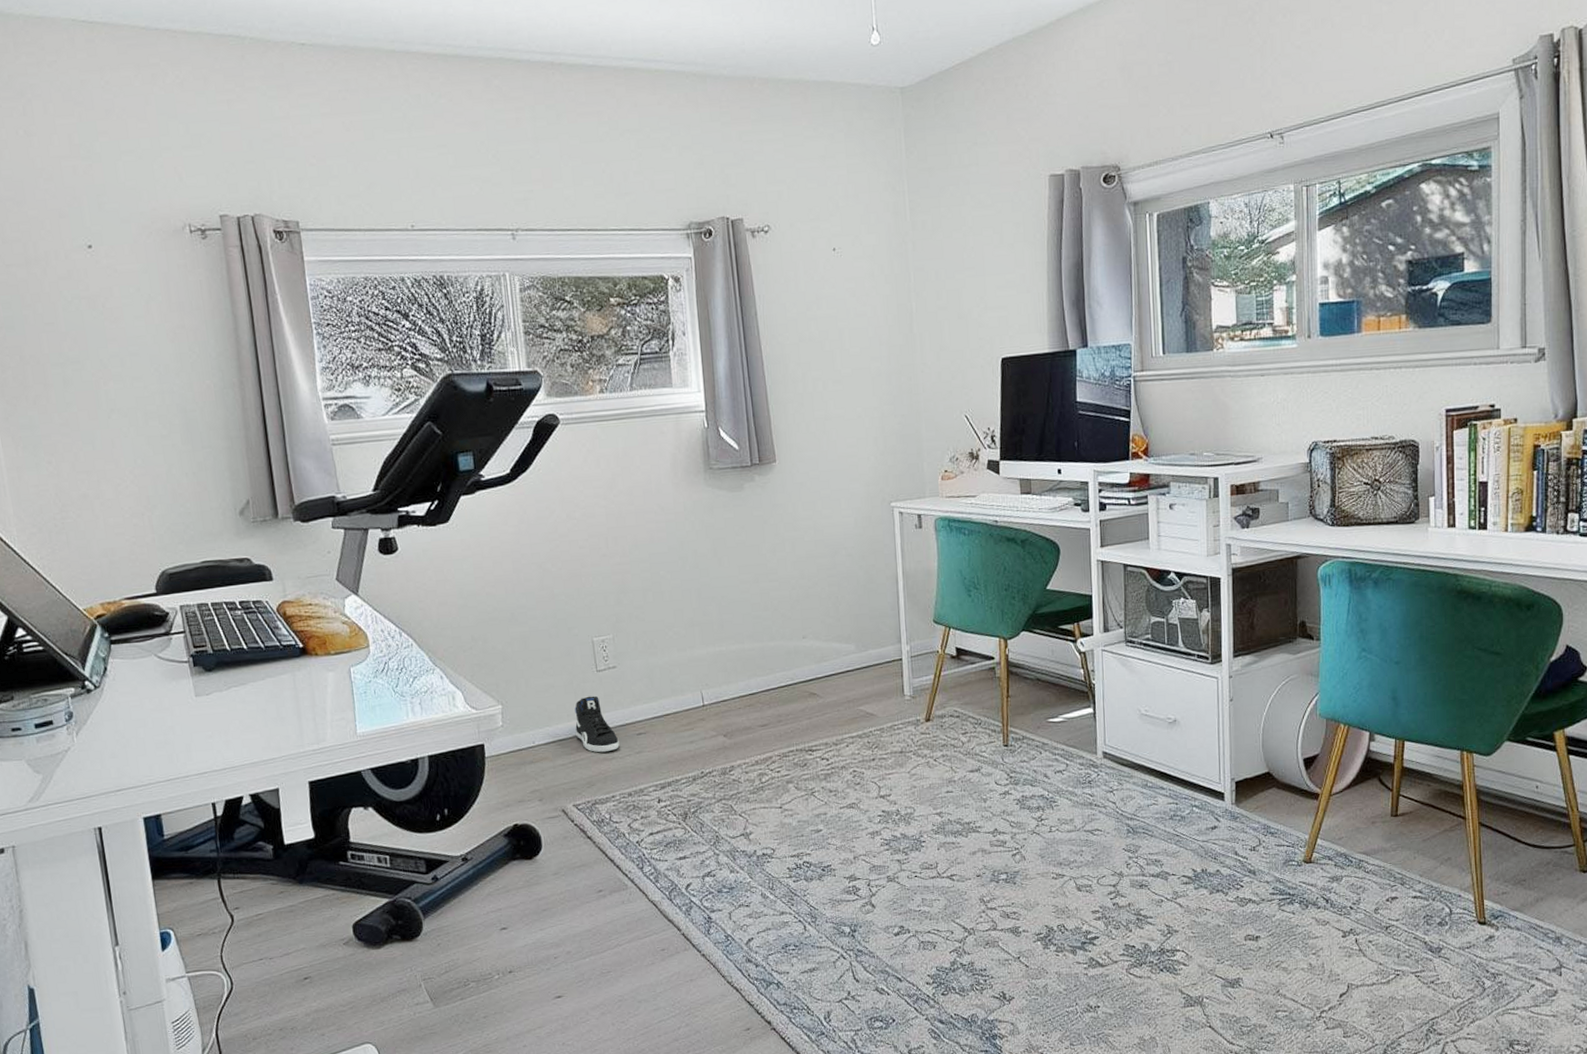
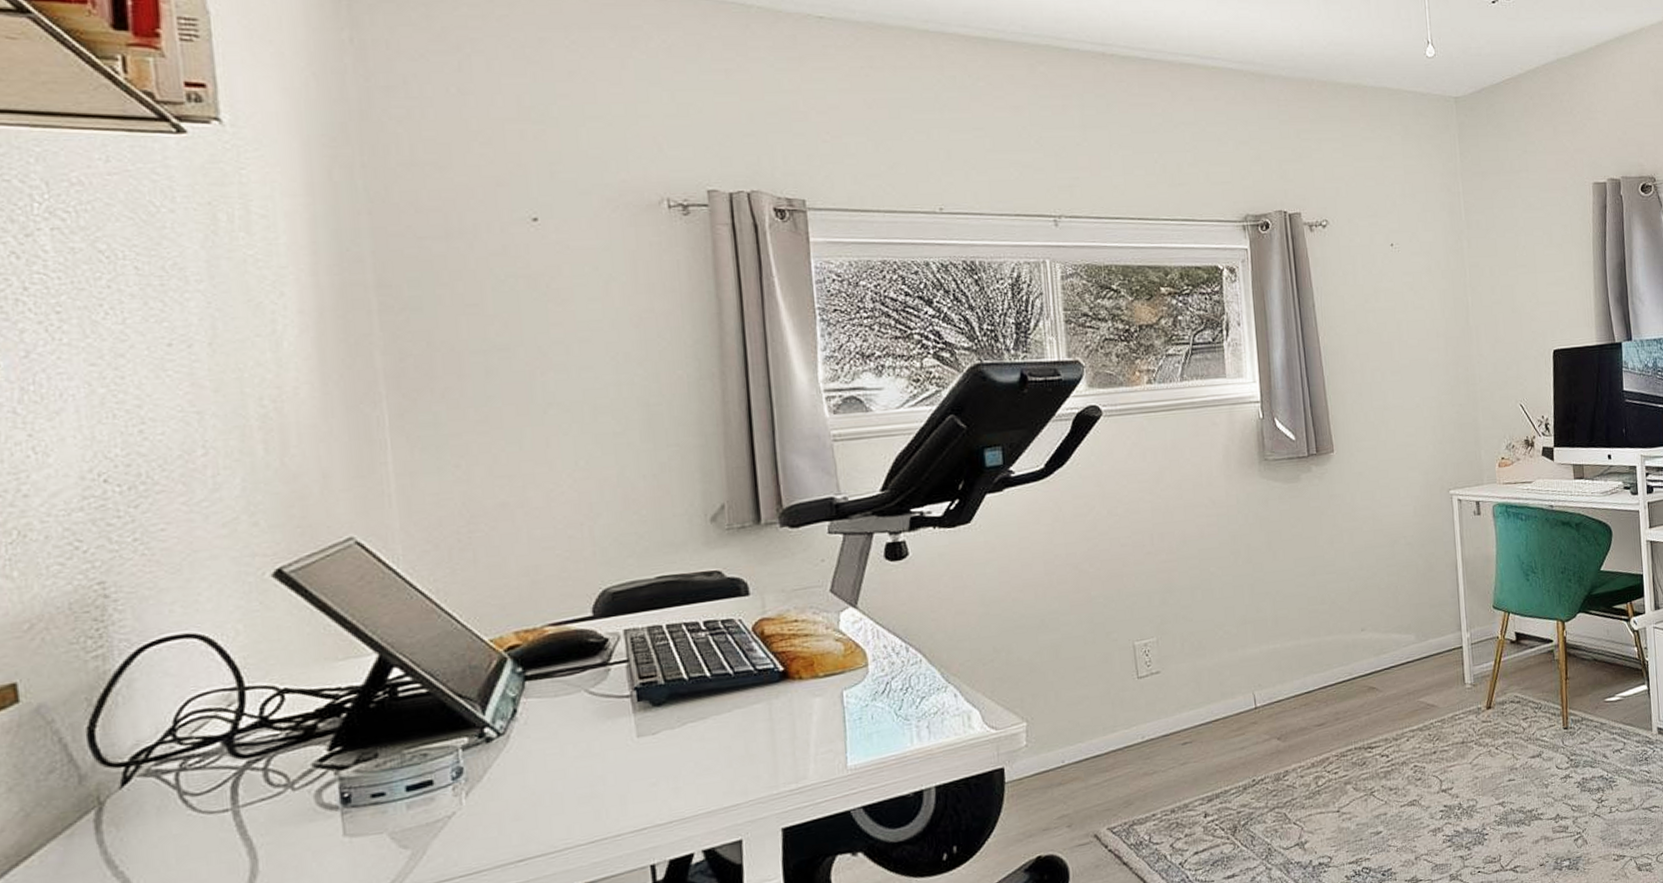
sneaker: present [574,695,620,753] -> none [1112,705,1162,768]

